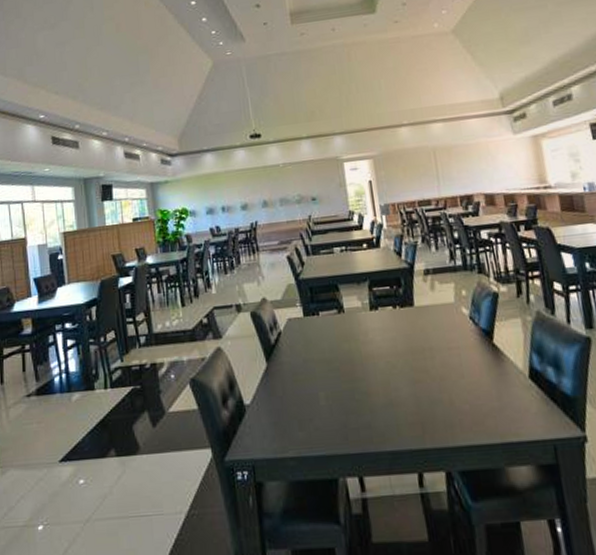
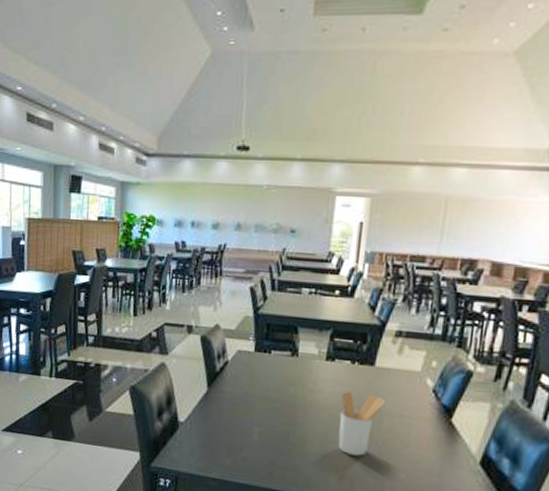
utensil holder: none [392,333,432,399] -> present [338,390,385,456]

